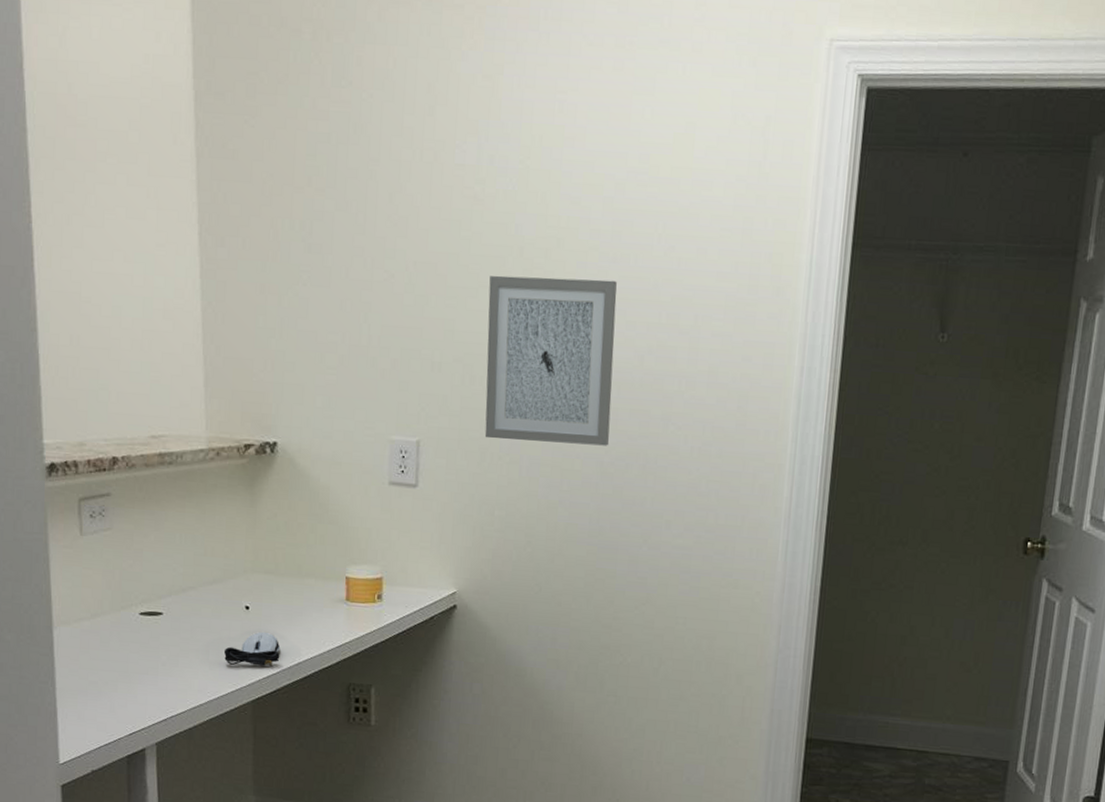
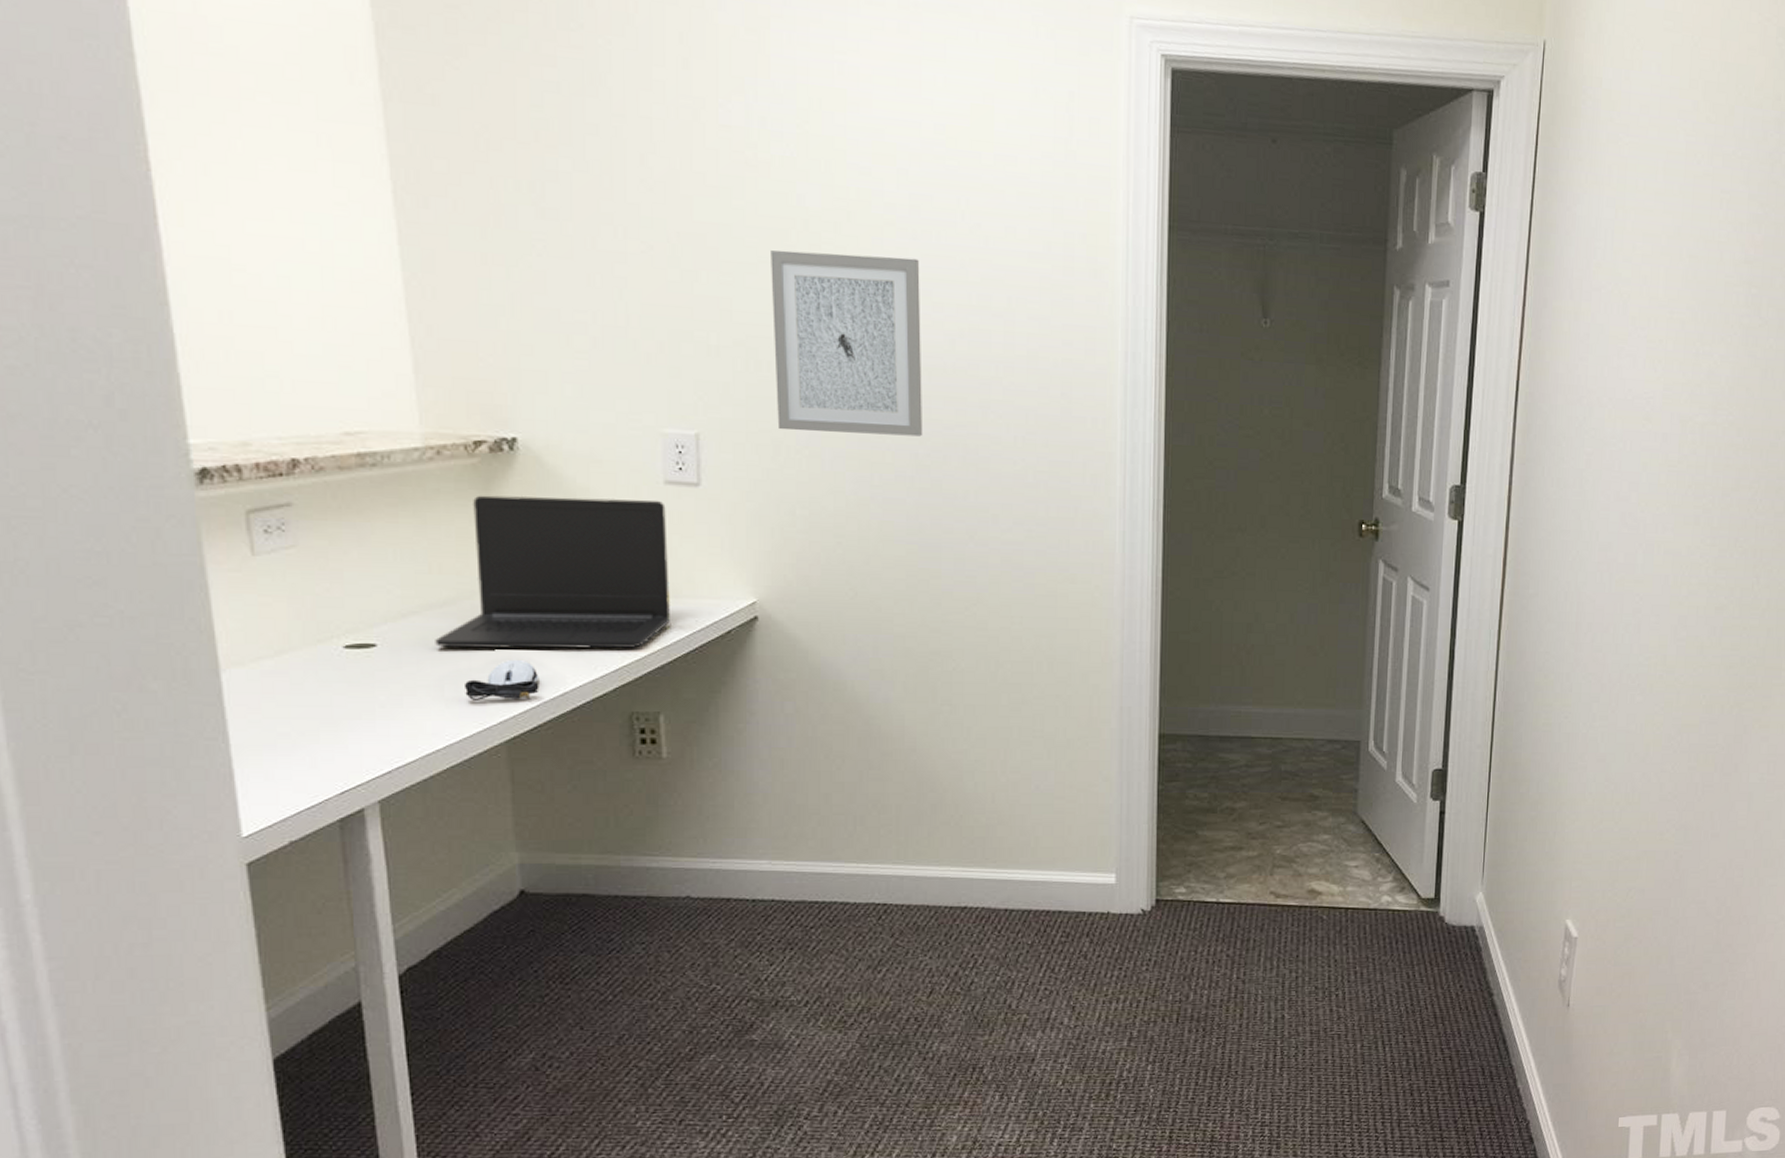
laptop: none [205,490,389,628] -> present [435,495,670,649]

